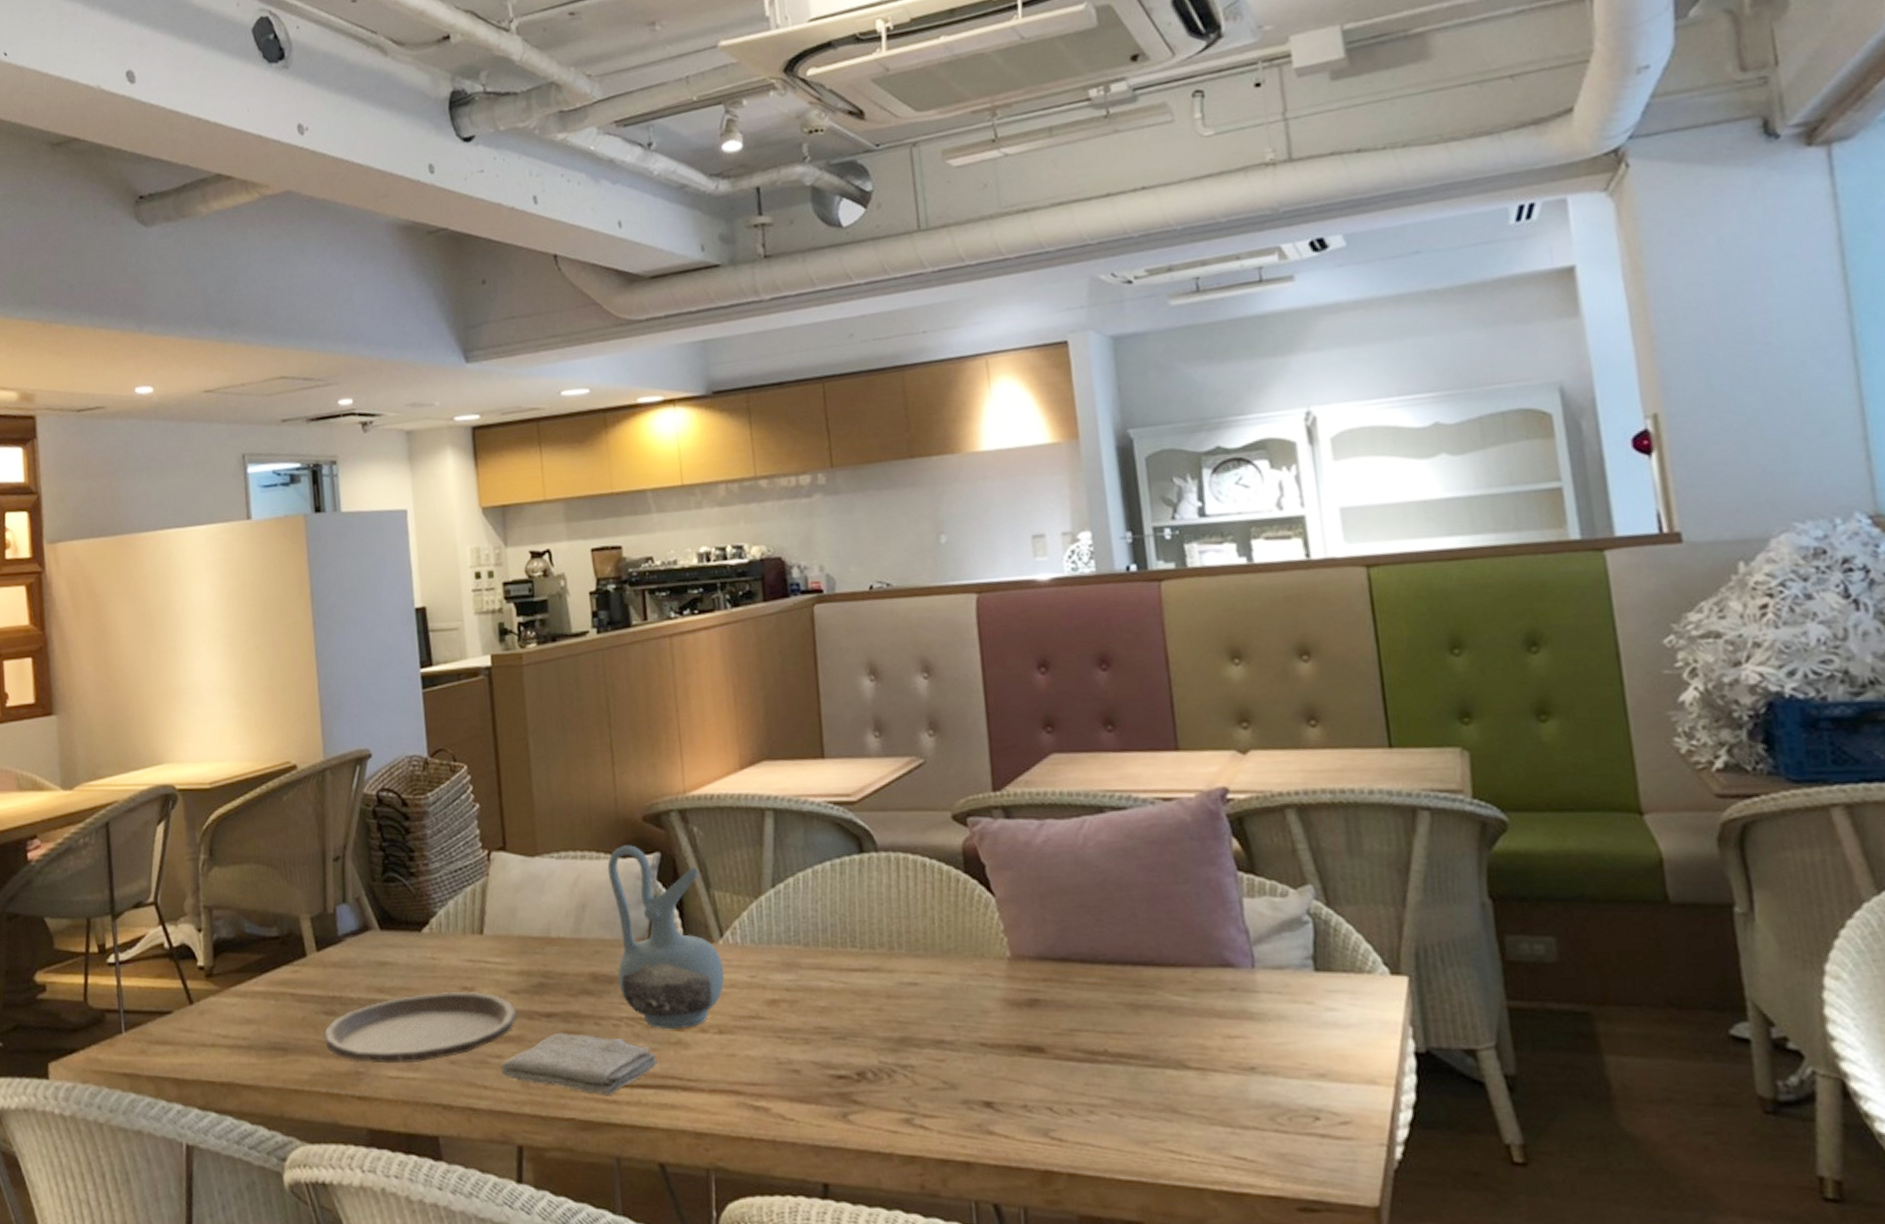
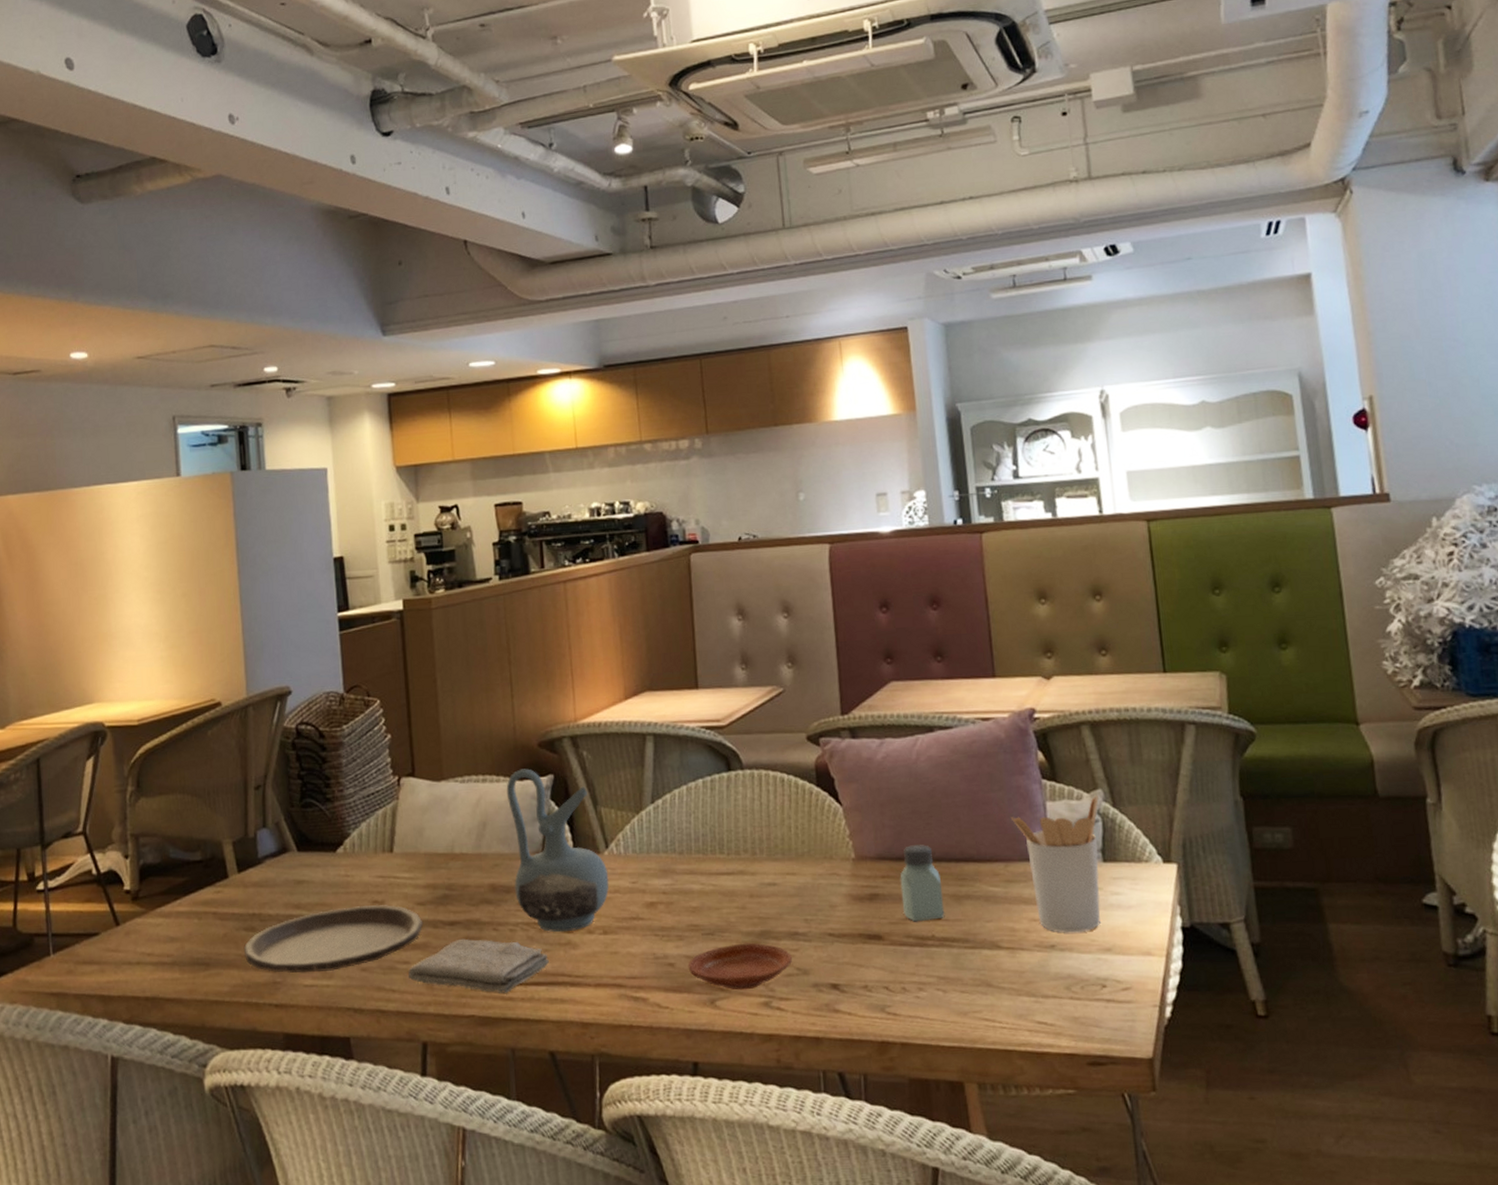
plate: none [815,1050,938,1104] -> present [688,942,793,990]
saltshaker: none [1064,944,1120,1034] -> present [900,845,945,922]
utensil holder: none [1200,892,1312,1054] -> present [1011,796,1101,933]

